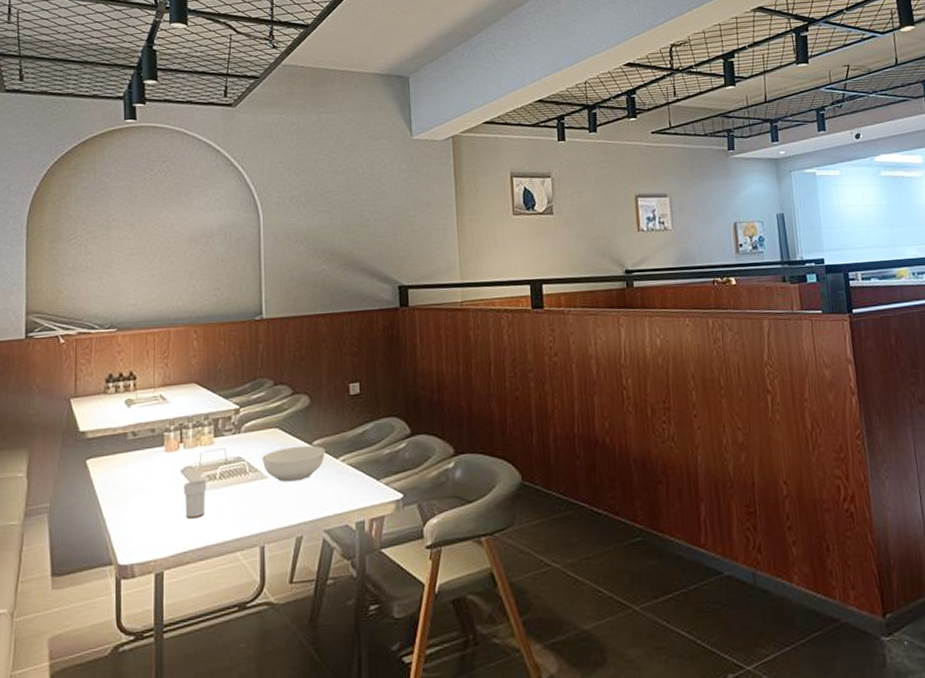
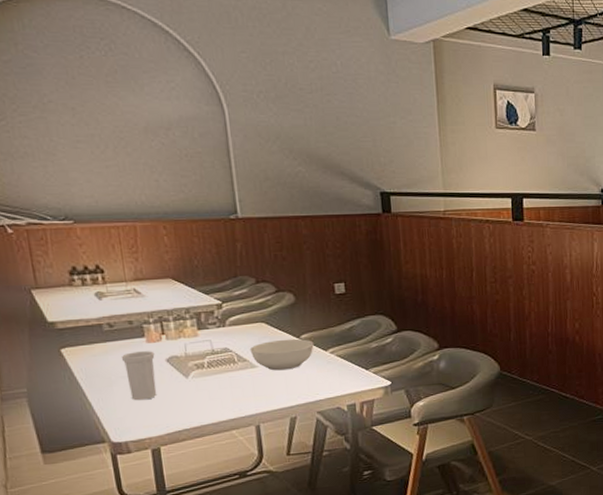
cup: none [139,461,171,517] -> present [121,351,157,401]
cup: present [183,479,207,519] -> none [170,368,197,403]

